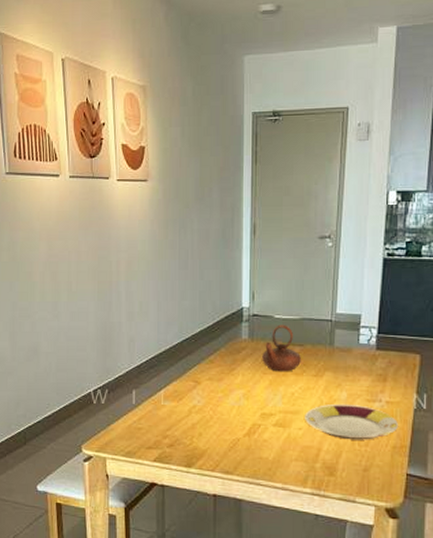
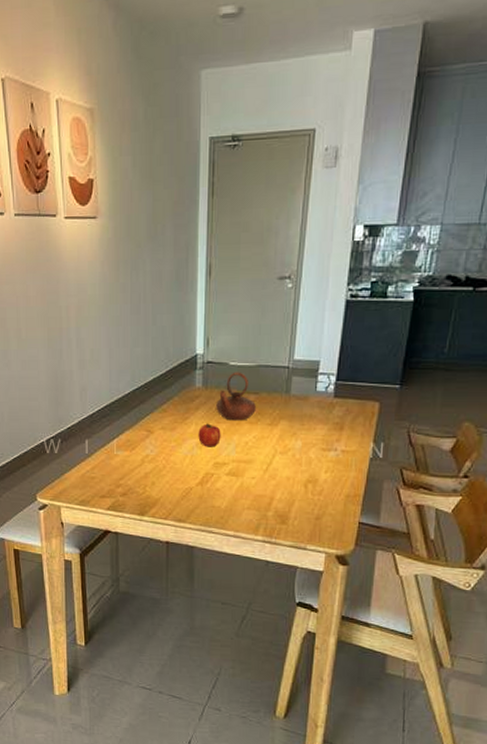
fruit: none [245,374,267,398] -> present [198,423,221,447]
plate: present [305,403,398,440] -> none [258,452,353,489]

